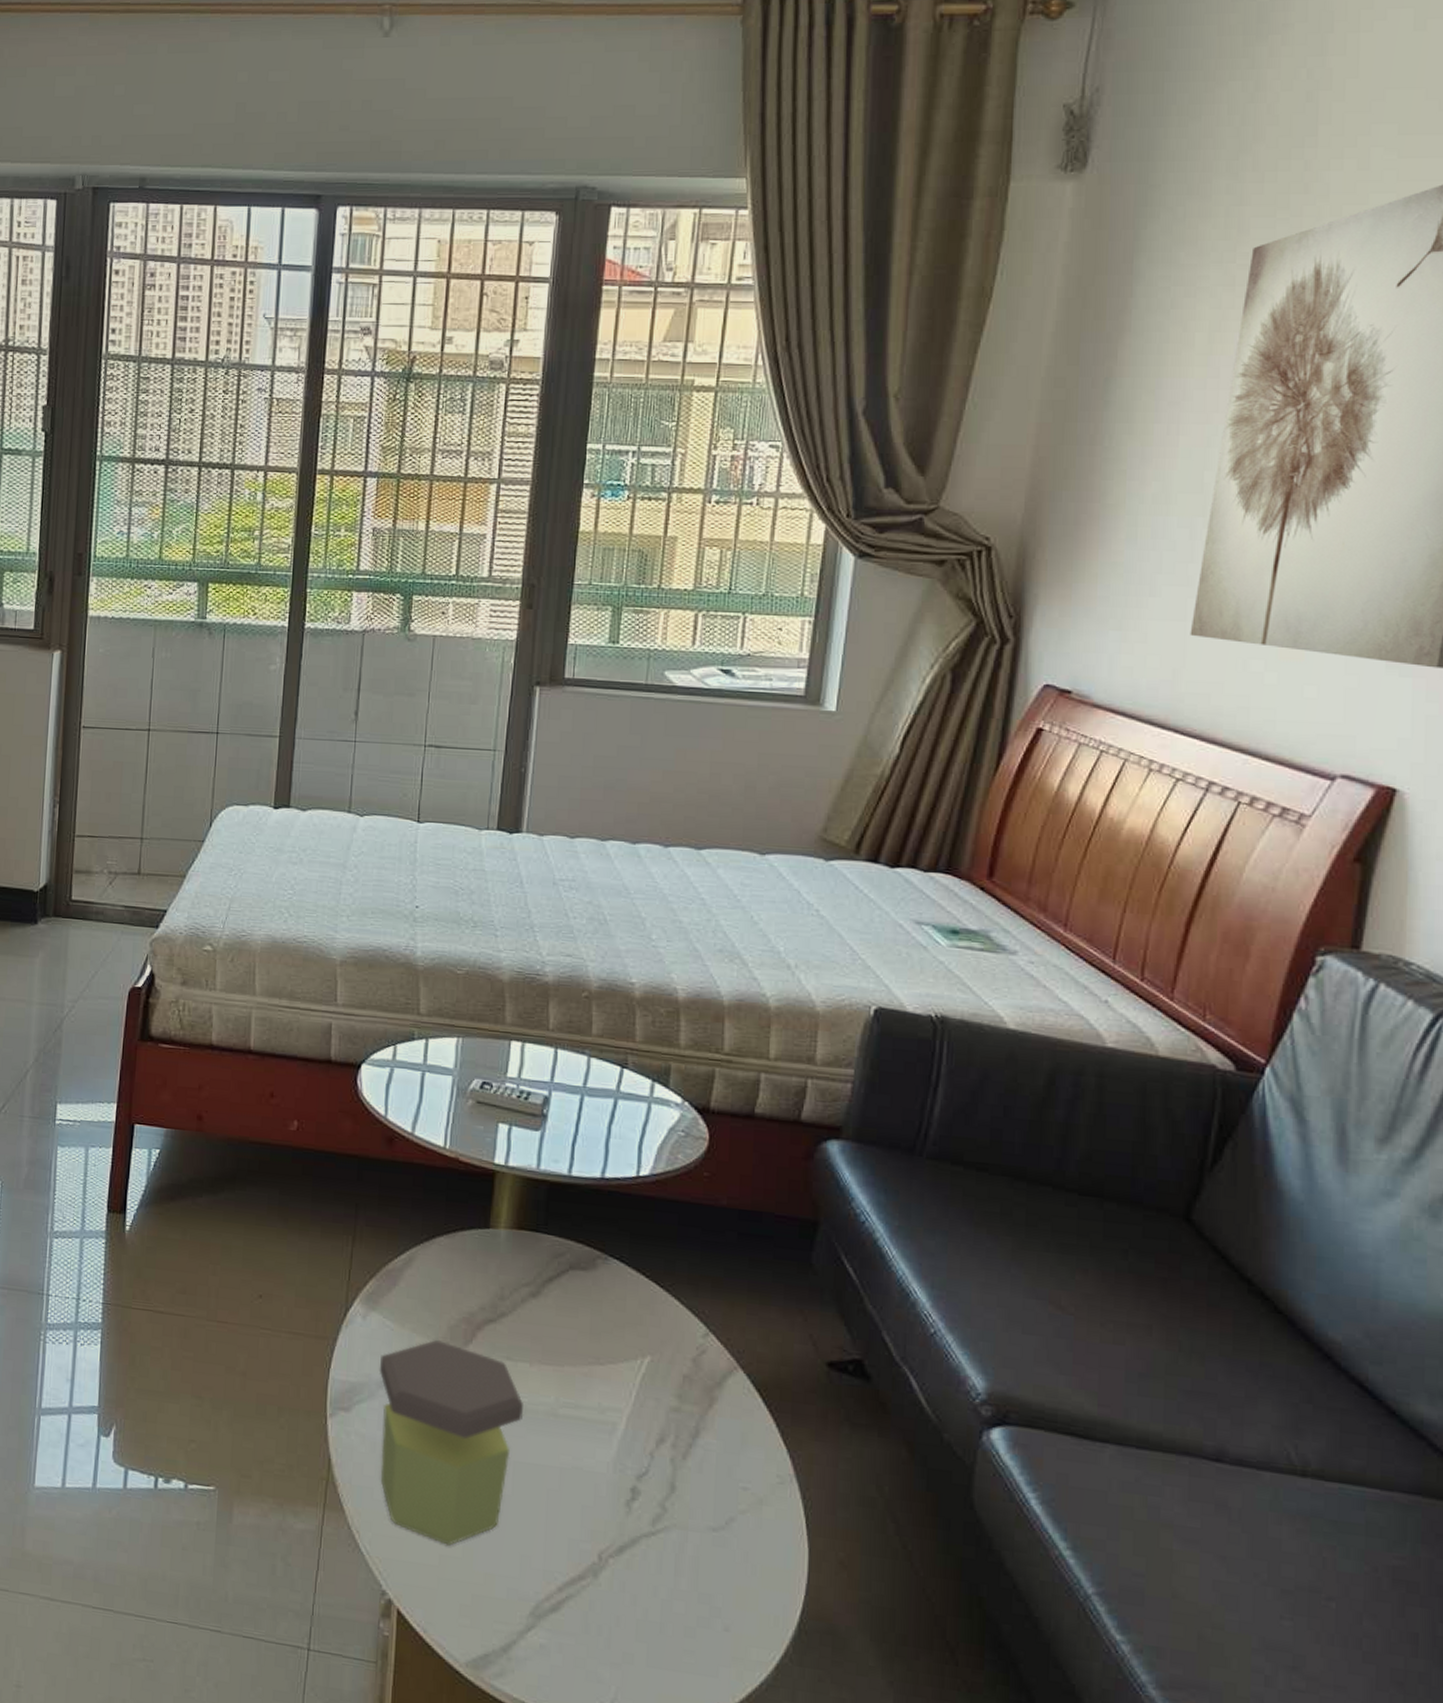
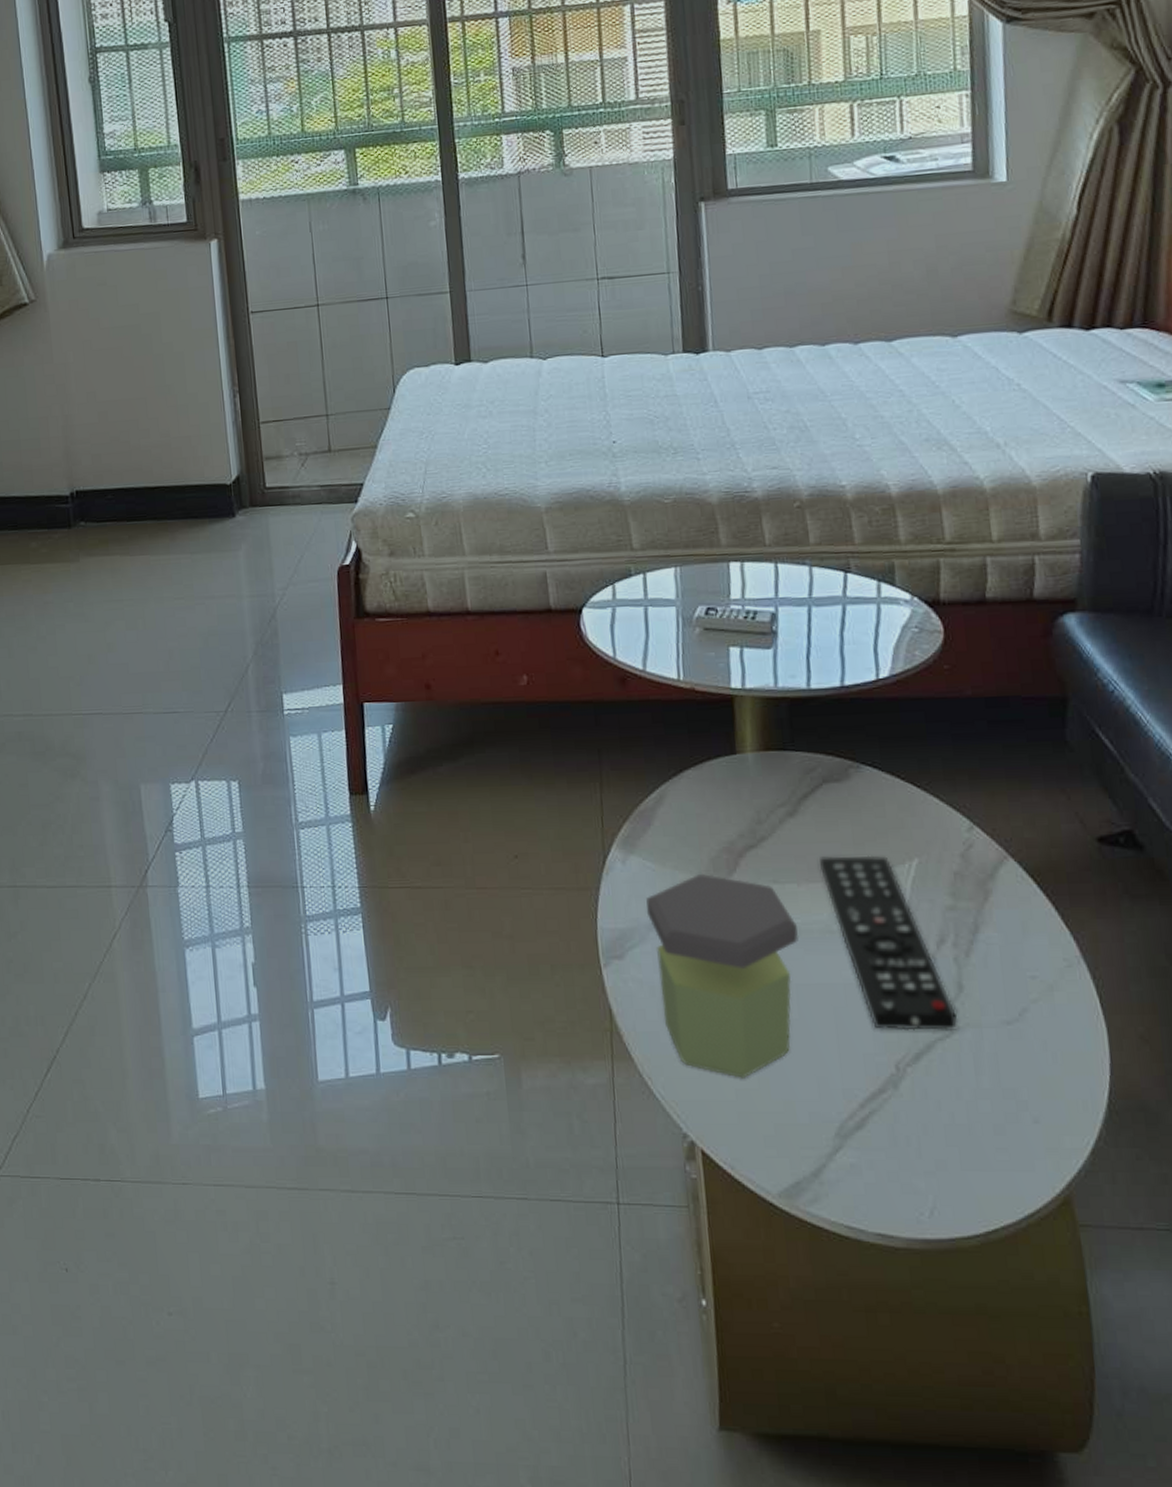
remote control: none [553,1340,665,1529] -> present [819,855,957,1031]

